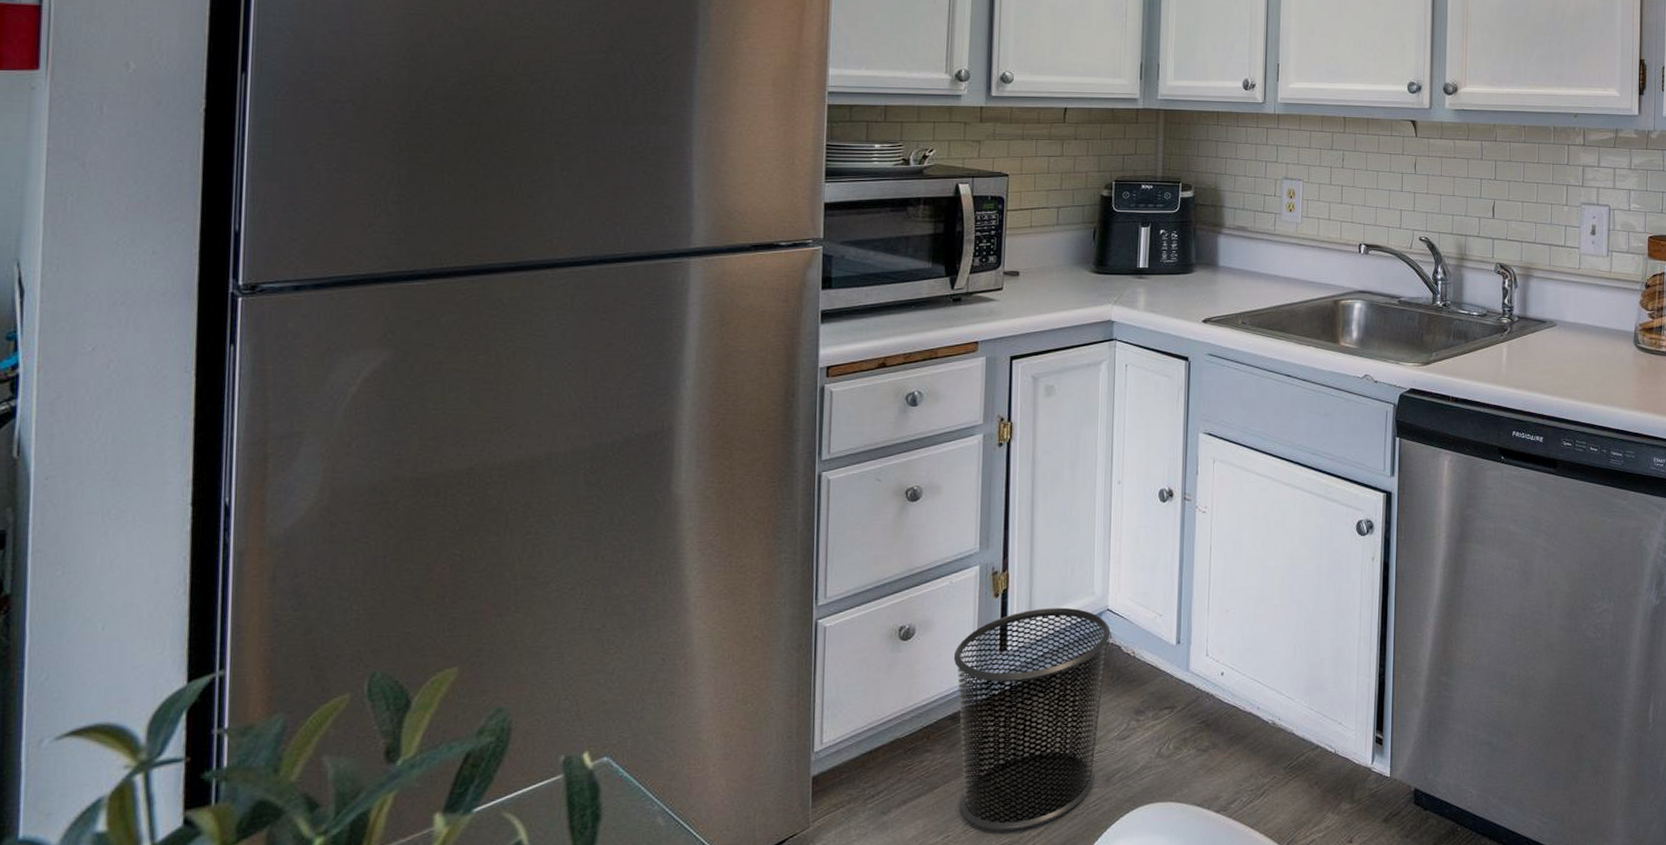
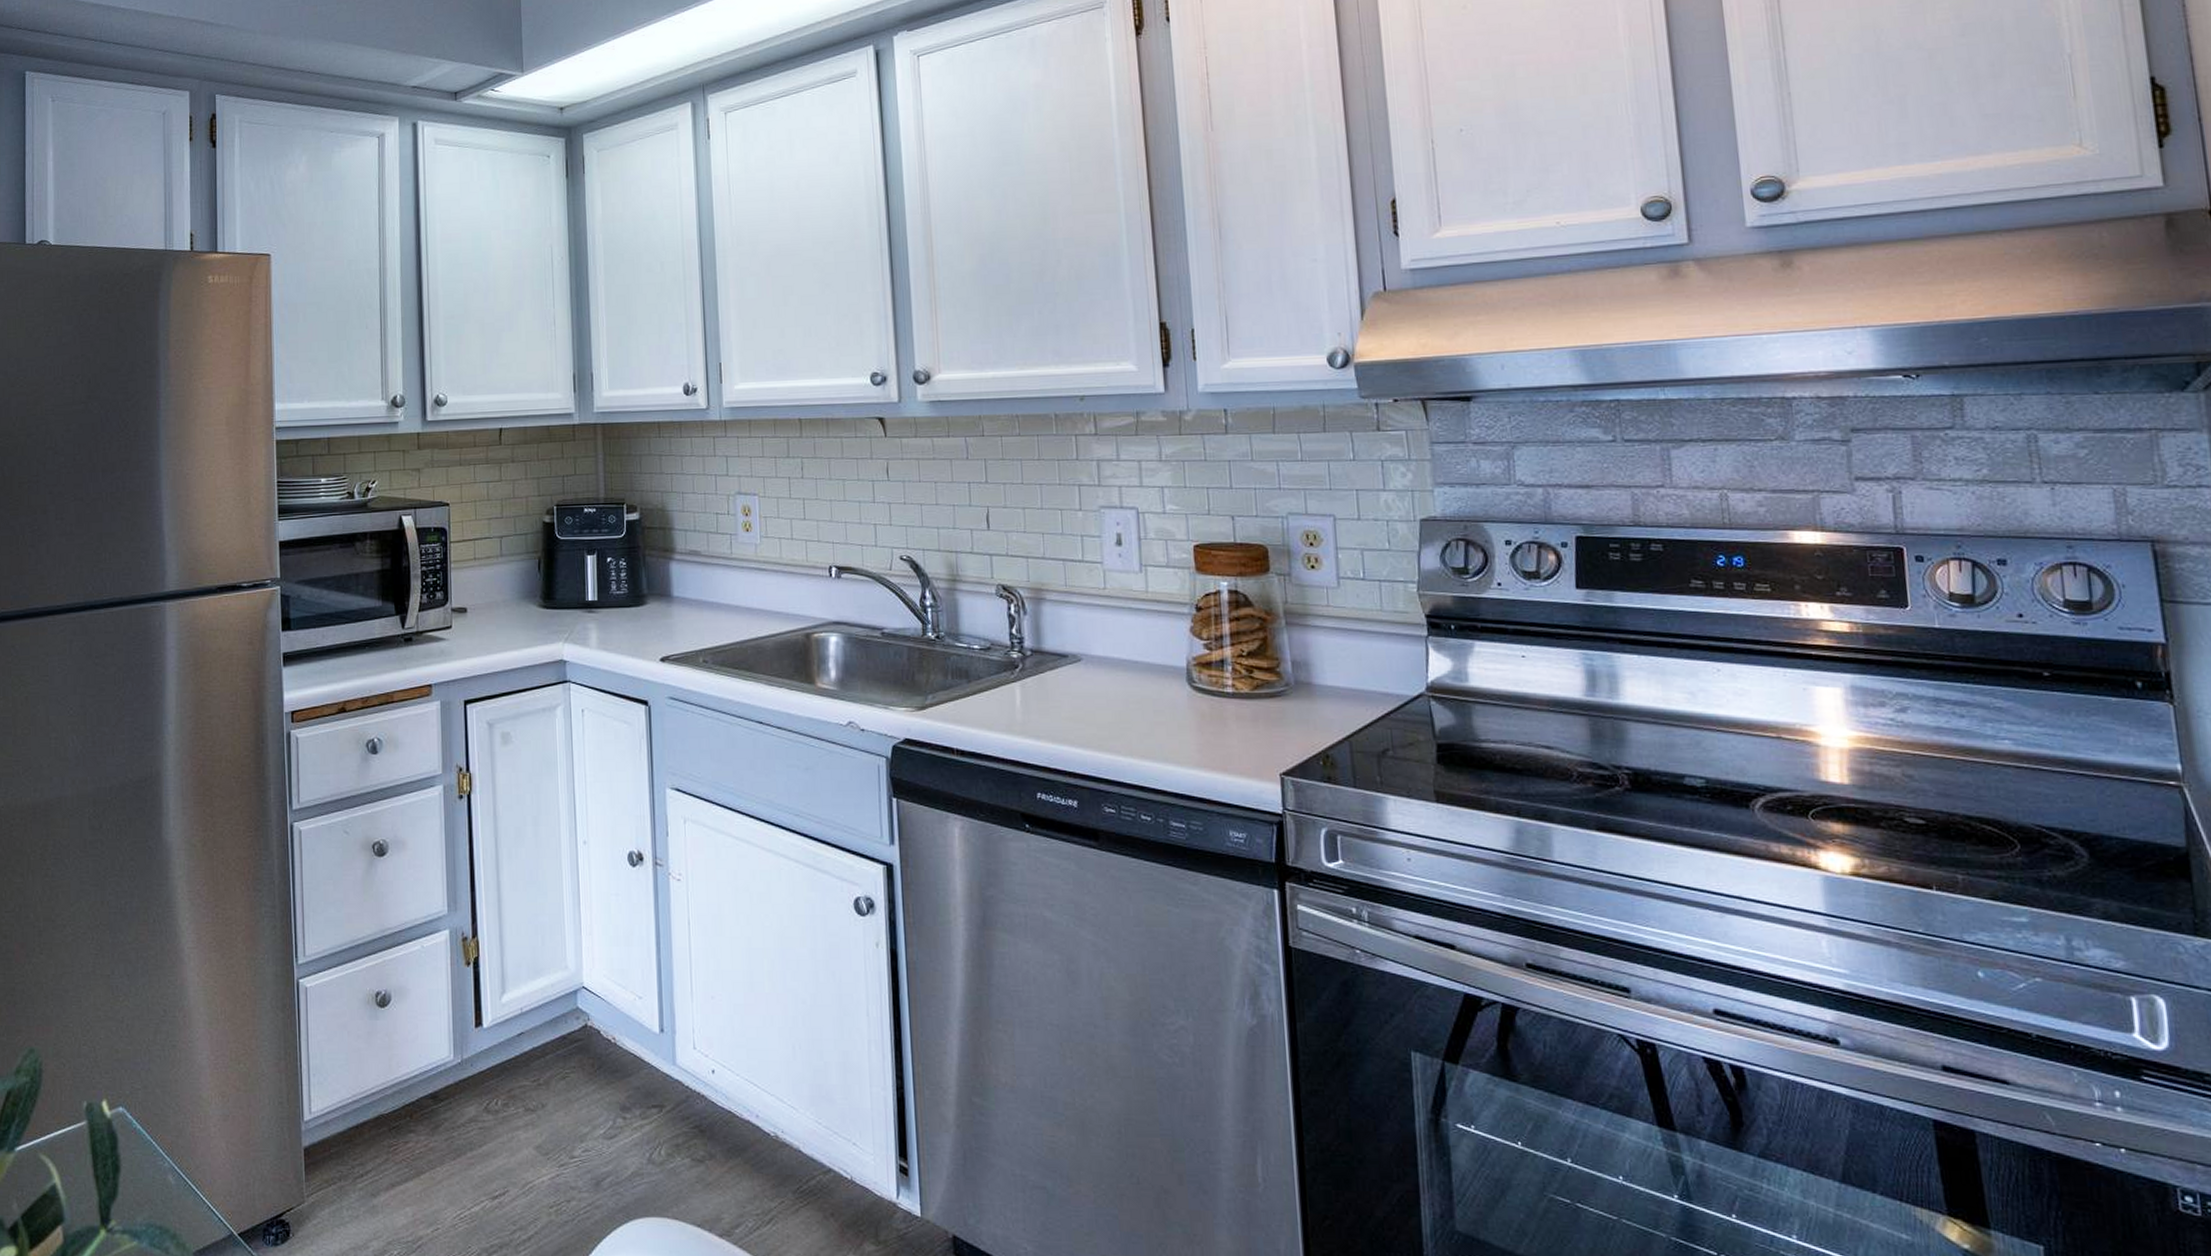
trash can: present [953,607,1111,831] -> none [430,981,588,1231]

